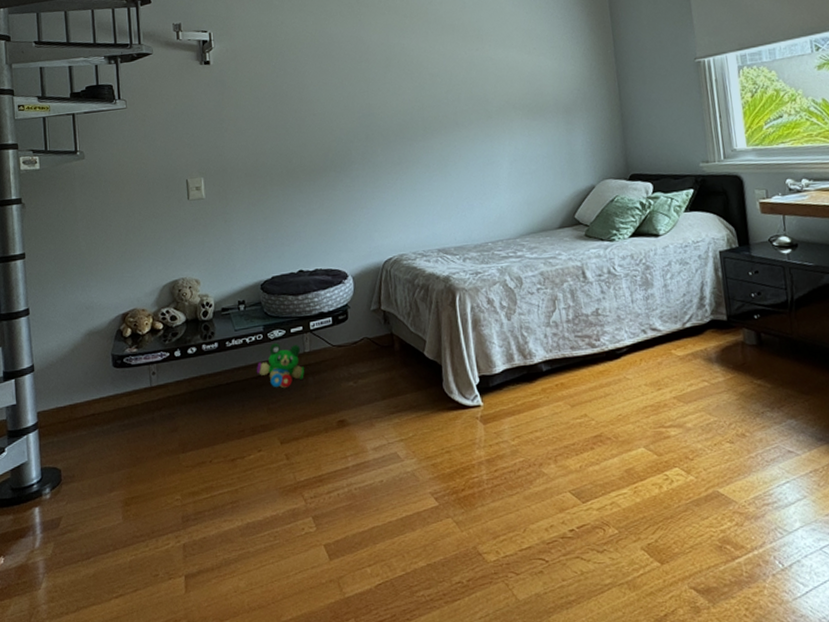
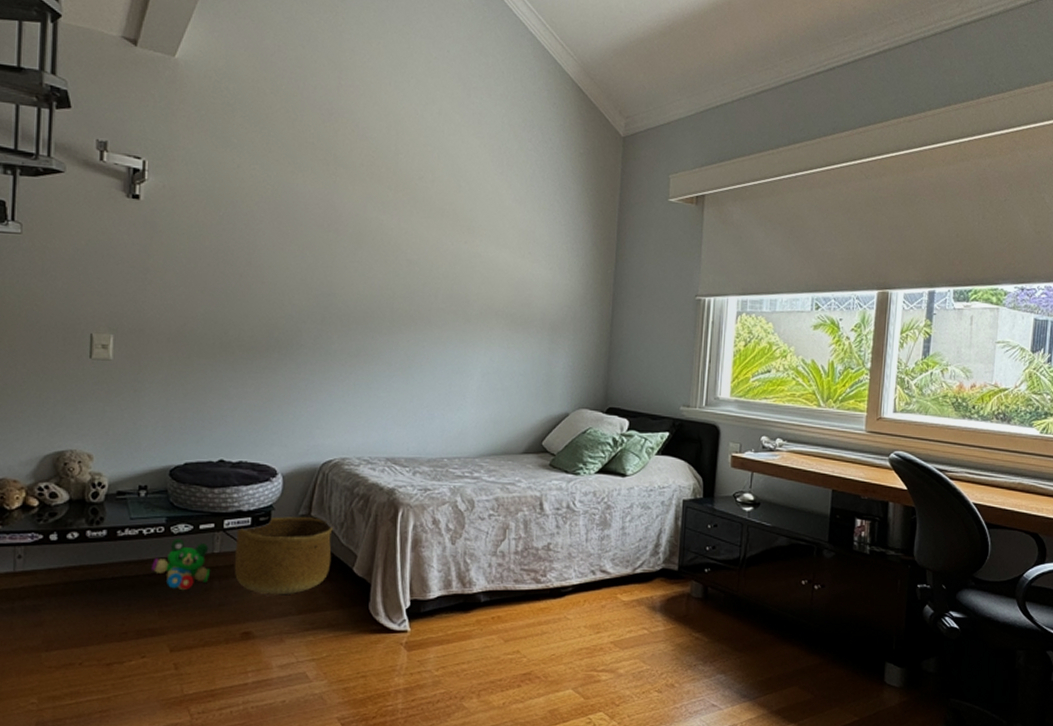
basket: none [320,310,405,385] -> present [234,517,333,595]

